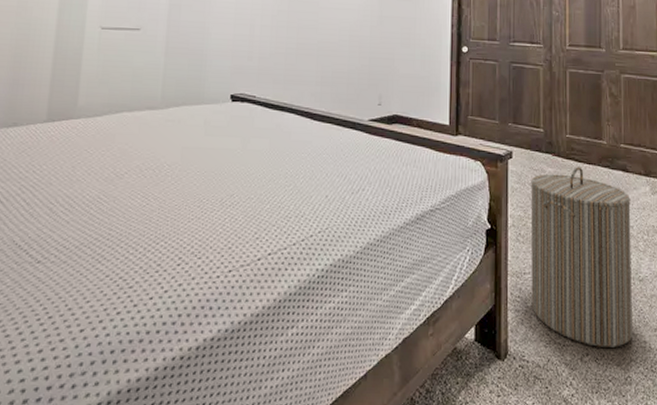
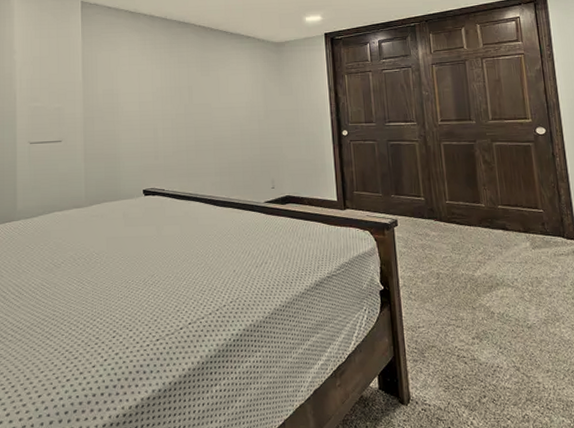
laundry hamper: present [531,167,632,347] -> none [416,229,526,389]

